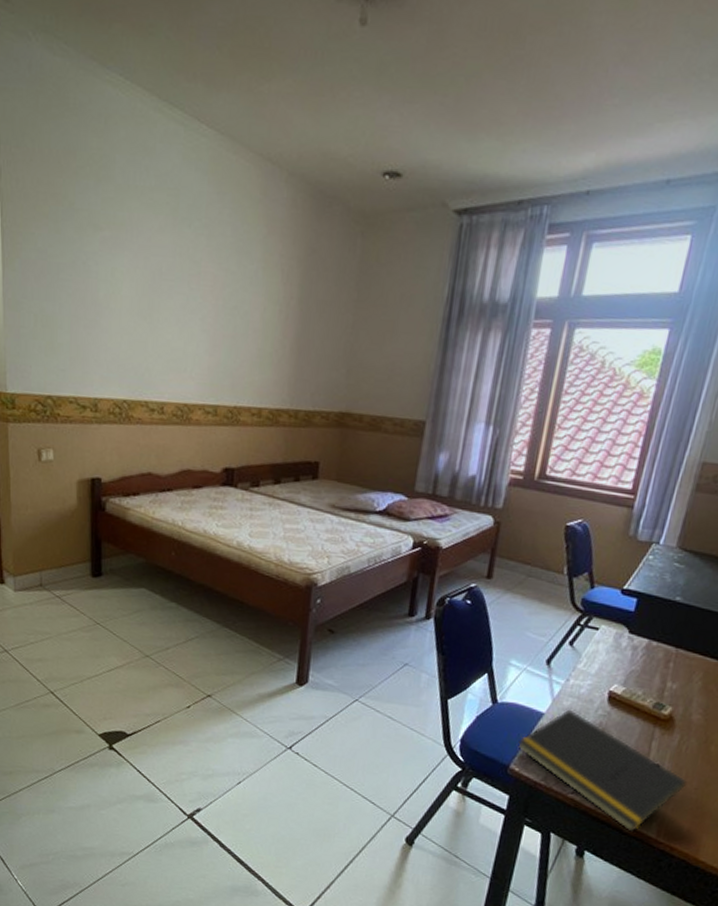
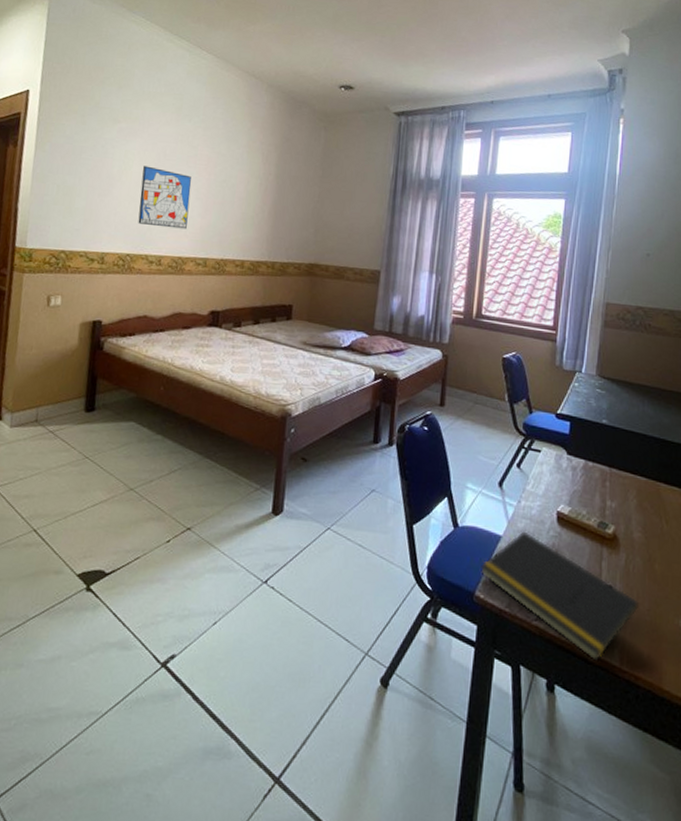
wall art: none [133,288,195,370] -> present [138,165,192,229]

